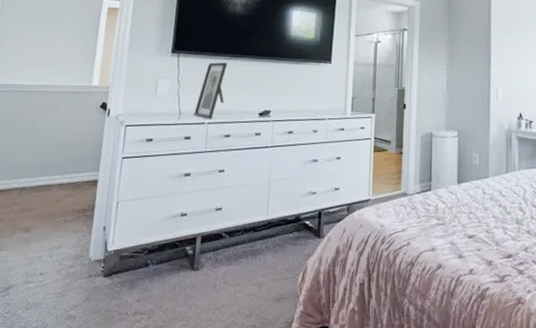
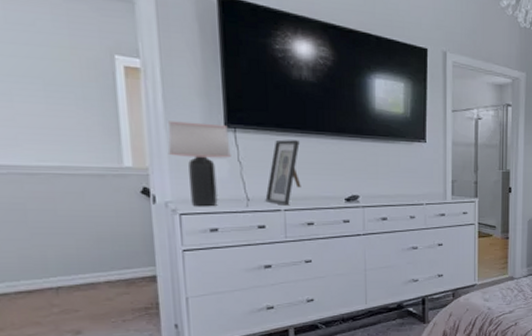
table lamp: none [126,48,174,120] -> present [167,121,231,207]

